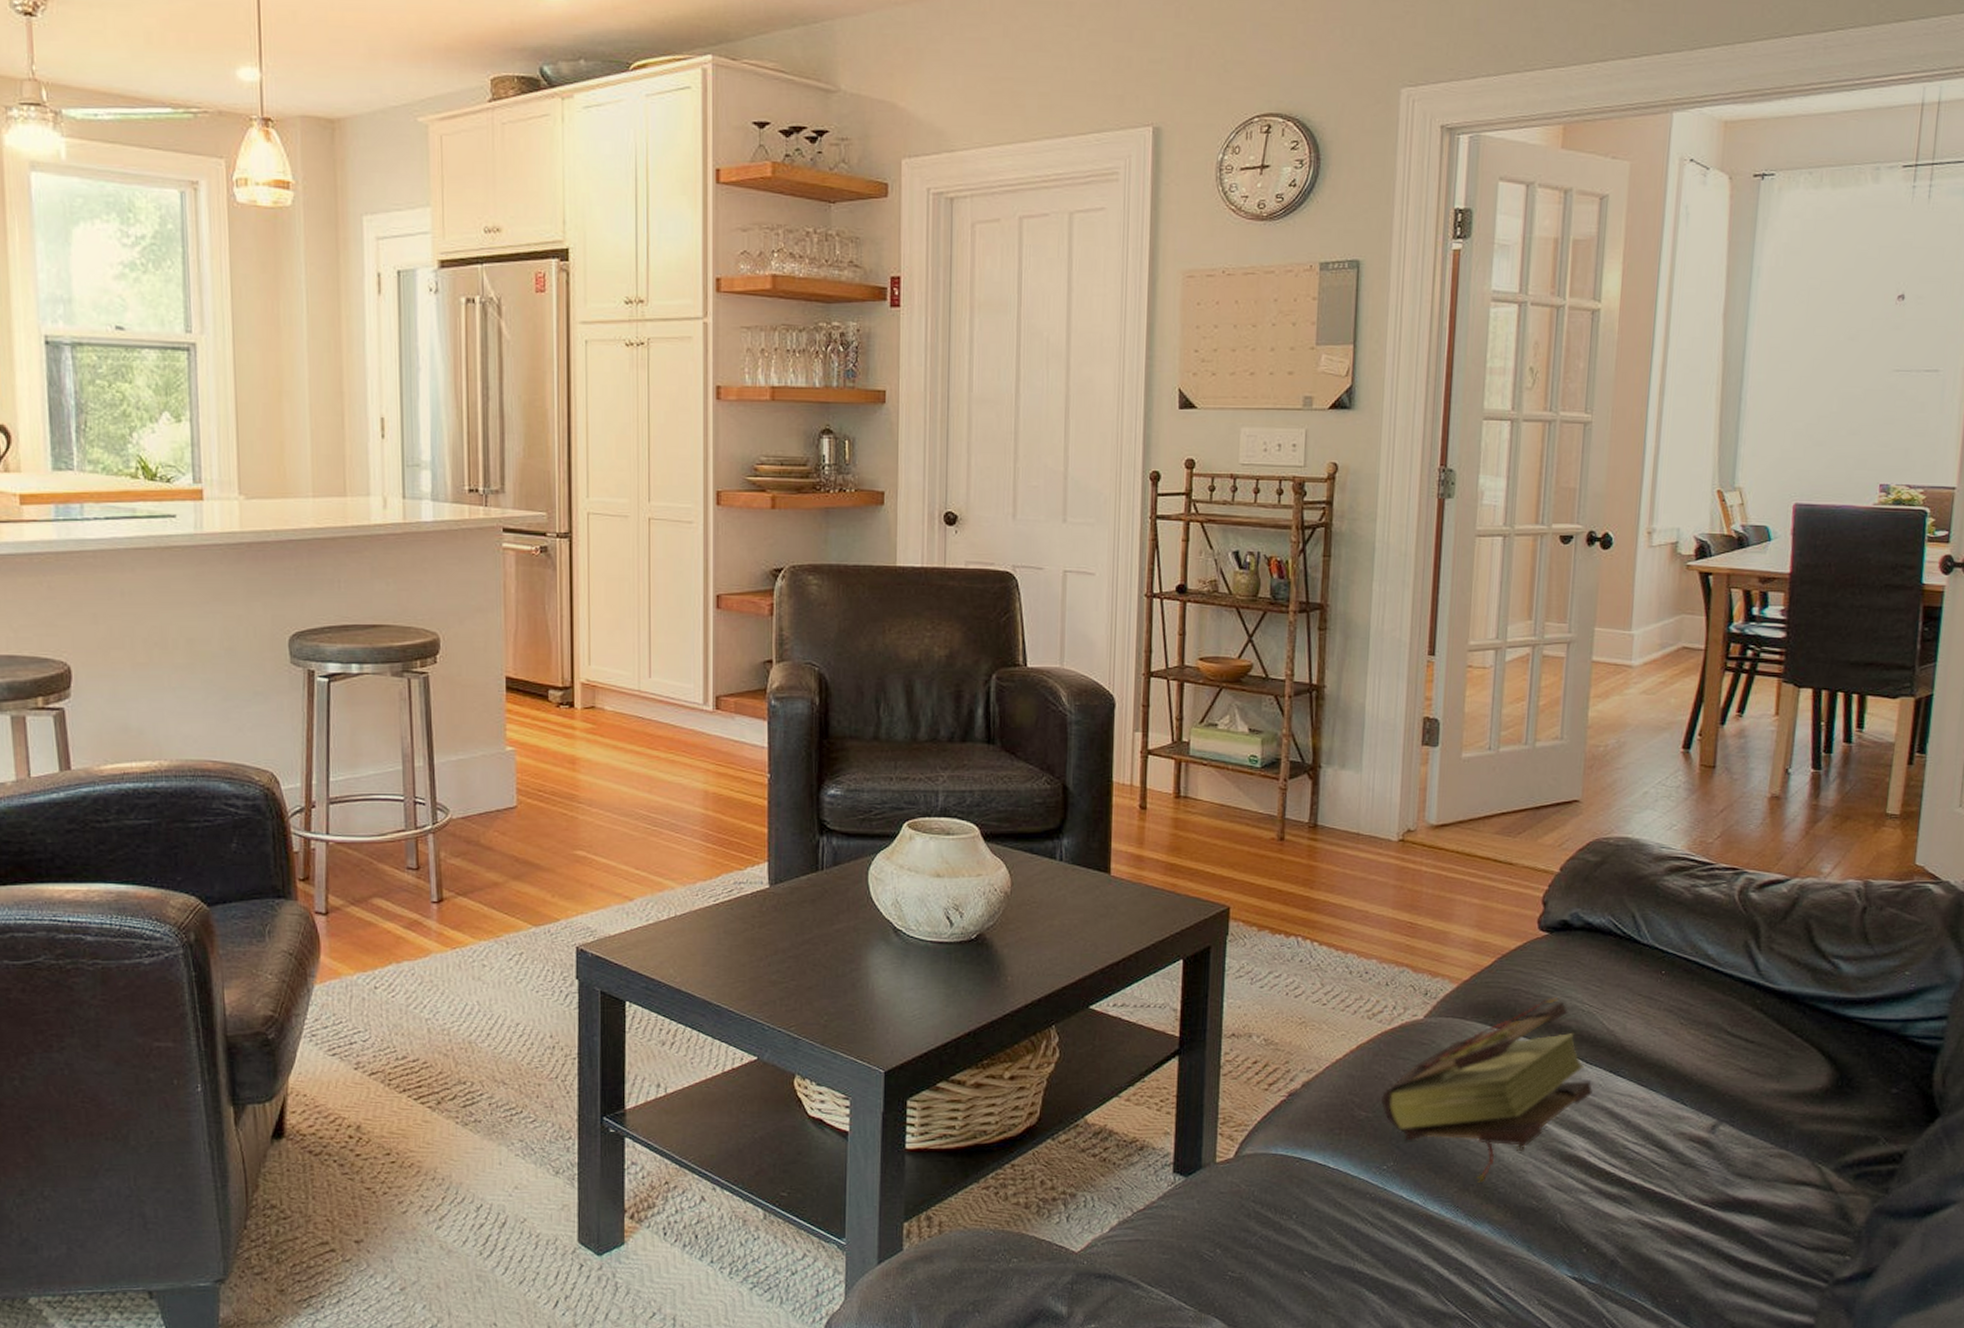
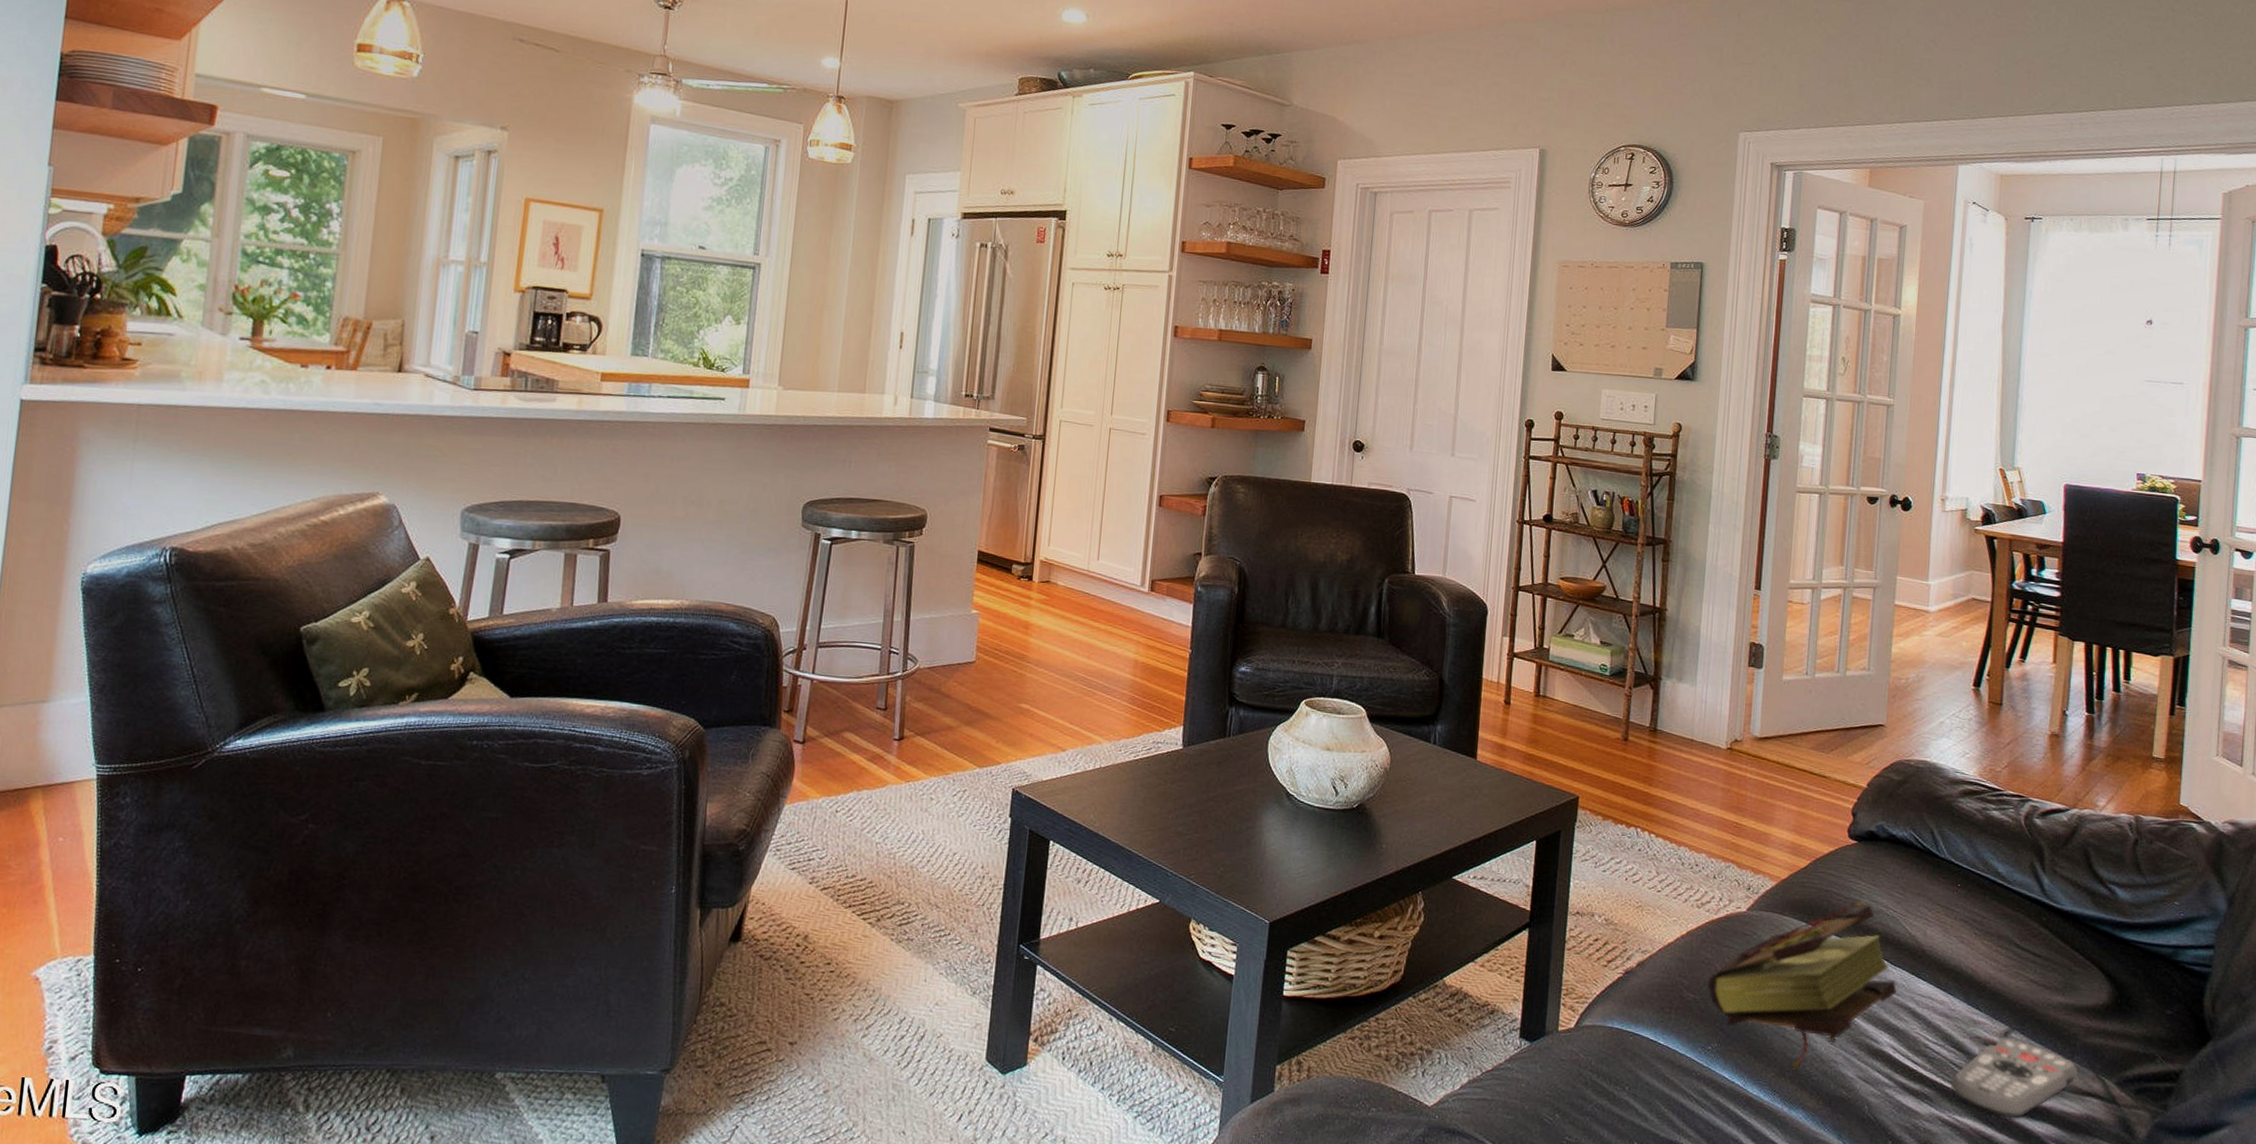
remote control: none [1651,1130,1792,1215] -> present [1950,1036,2078,1119]

